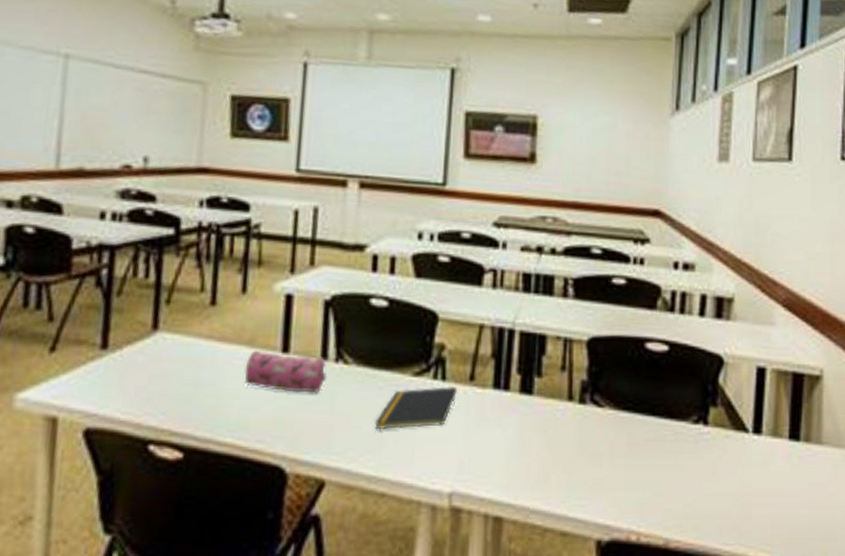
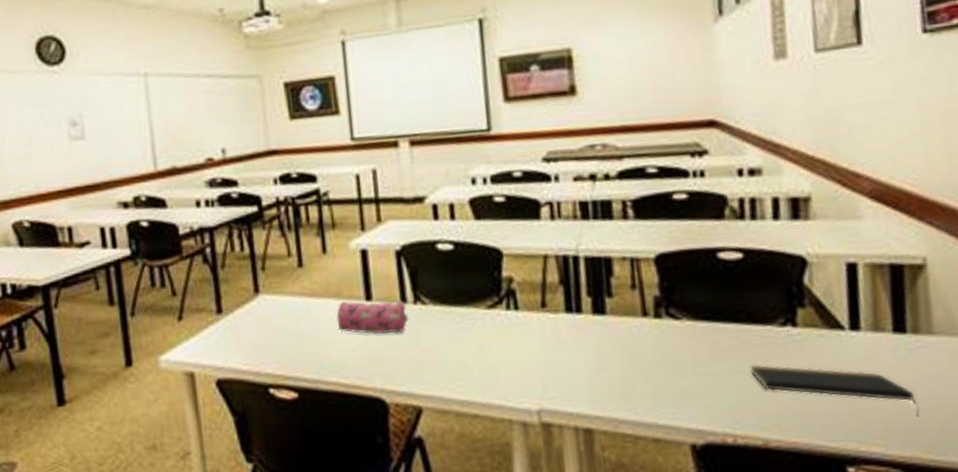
notepad: present [374,386,457,429] -> none [458,314,531,359]
notepad: none [661,460,802,524] -> present [750,364,919,417]

